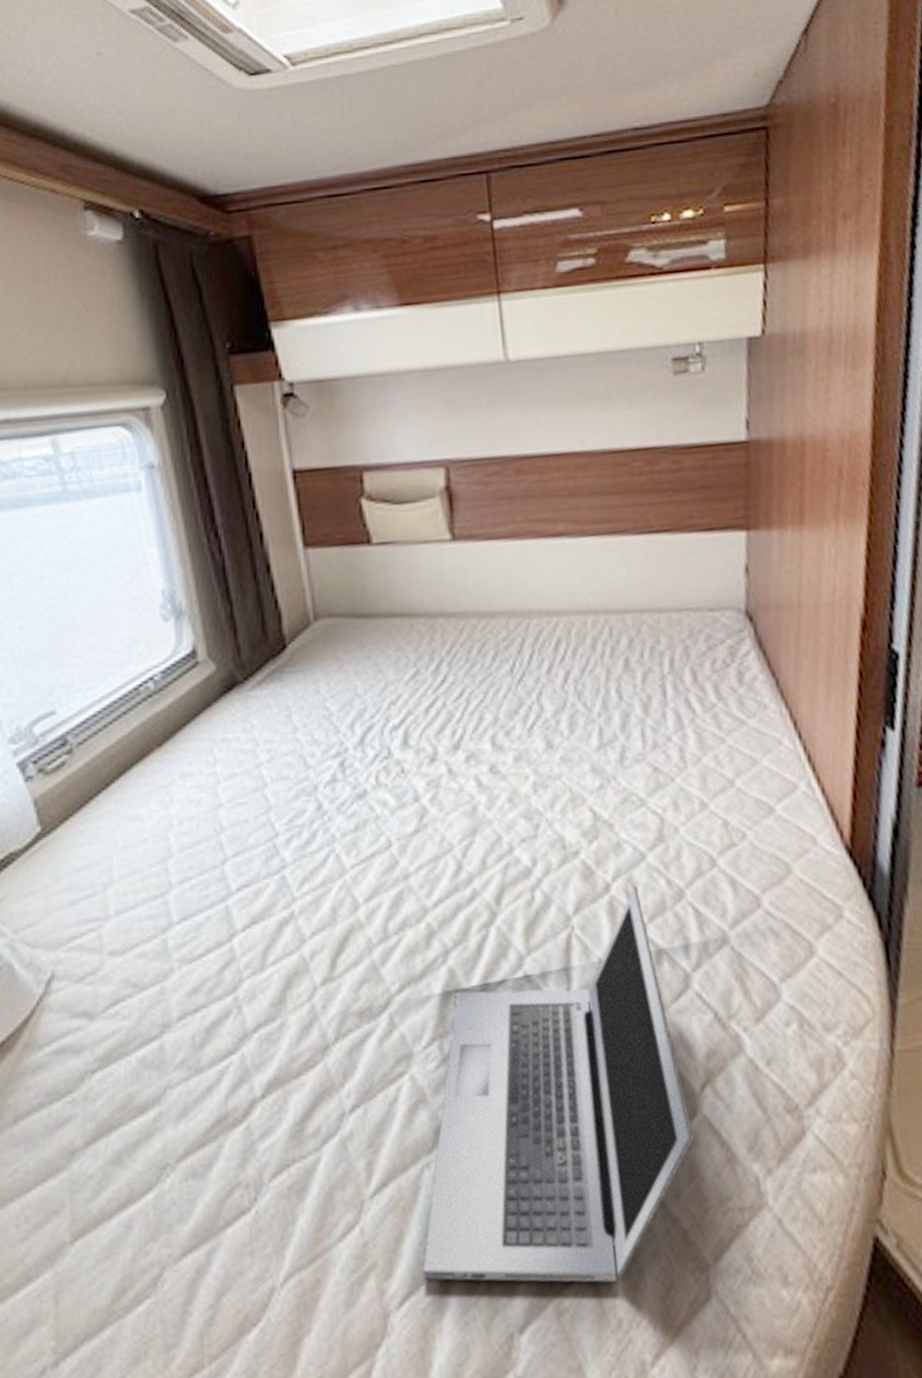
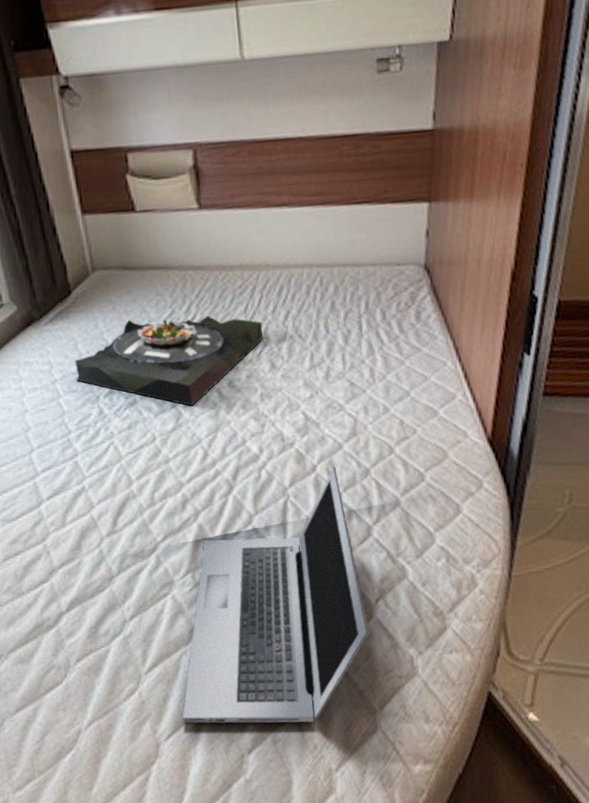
serving tray: none [287,676,536,799] -> present [75,315,263,406]

